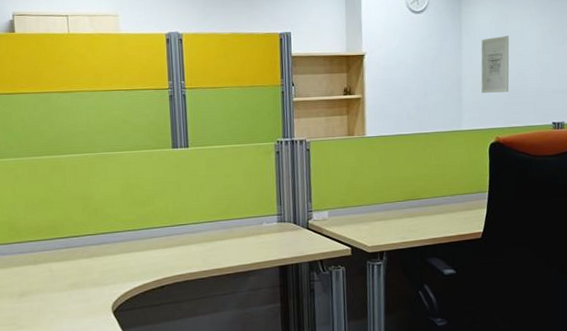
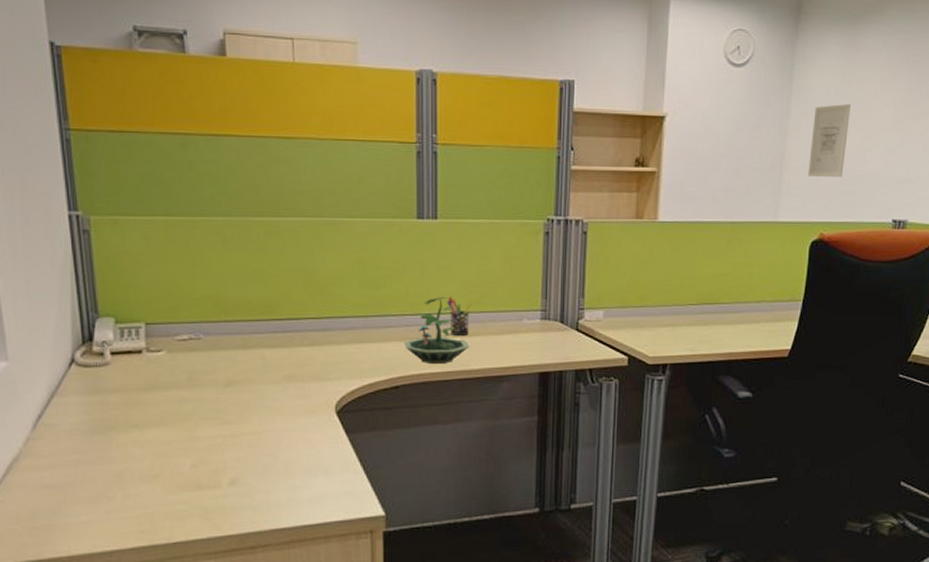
terrarium: none [167,209,221,266] -> present [405,296,470,365]
pen holder: none [200,208,221,240] -> present [447,296,473,335]

